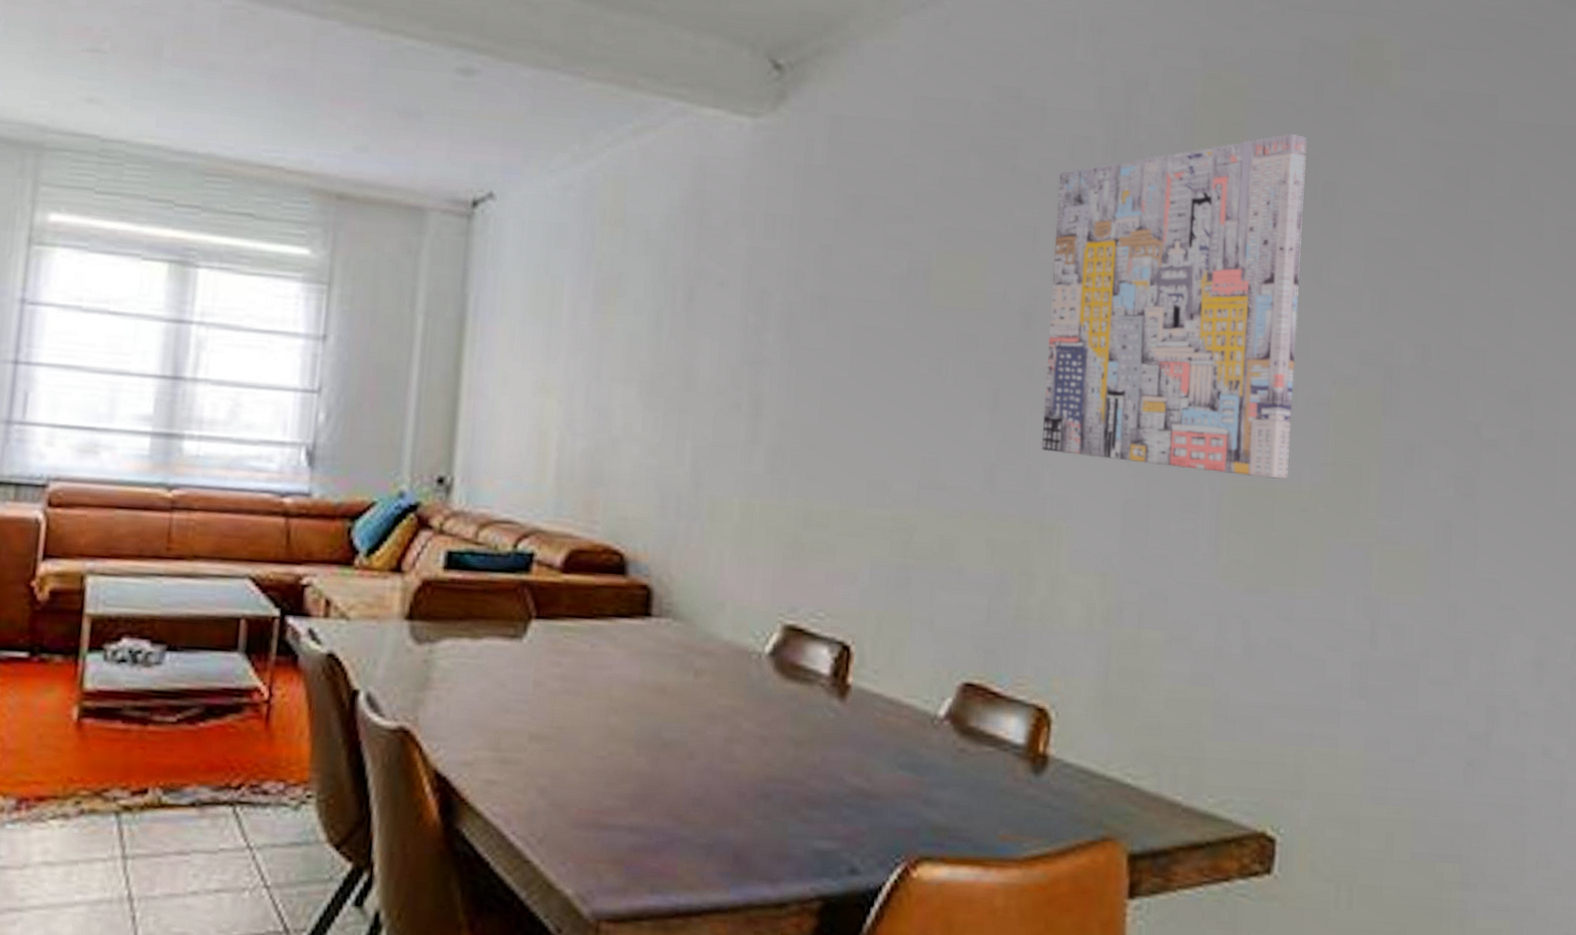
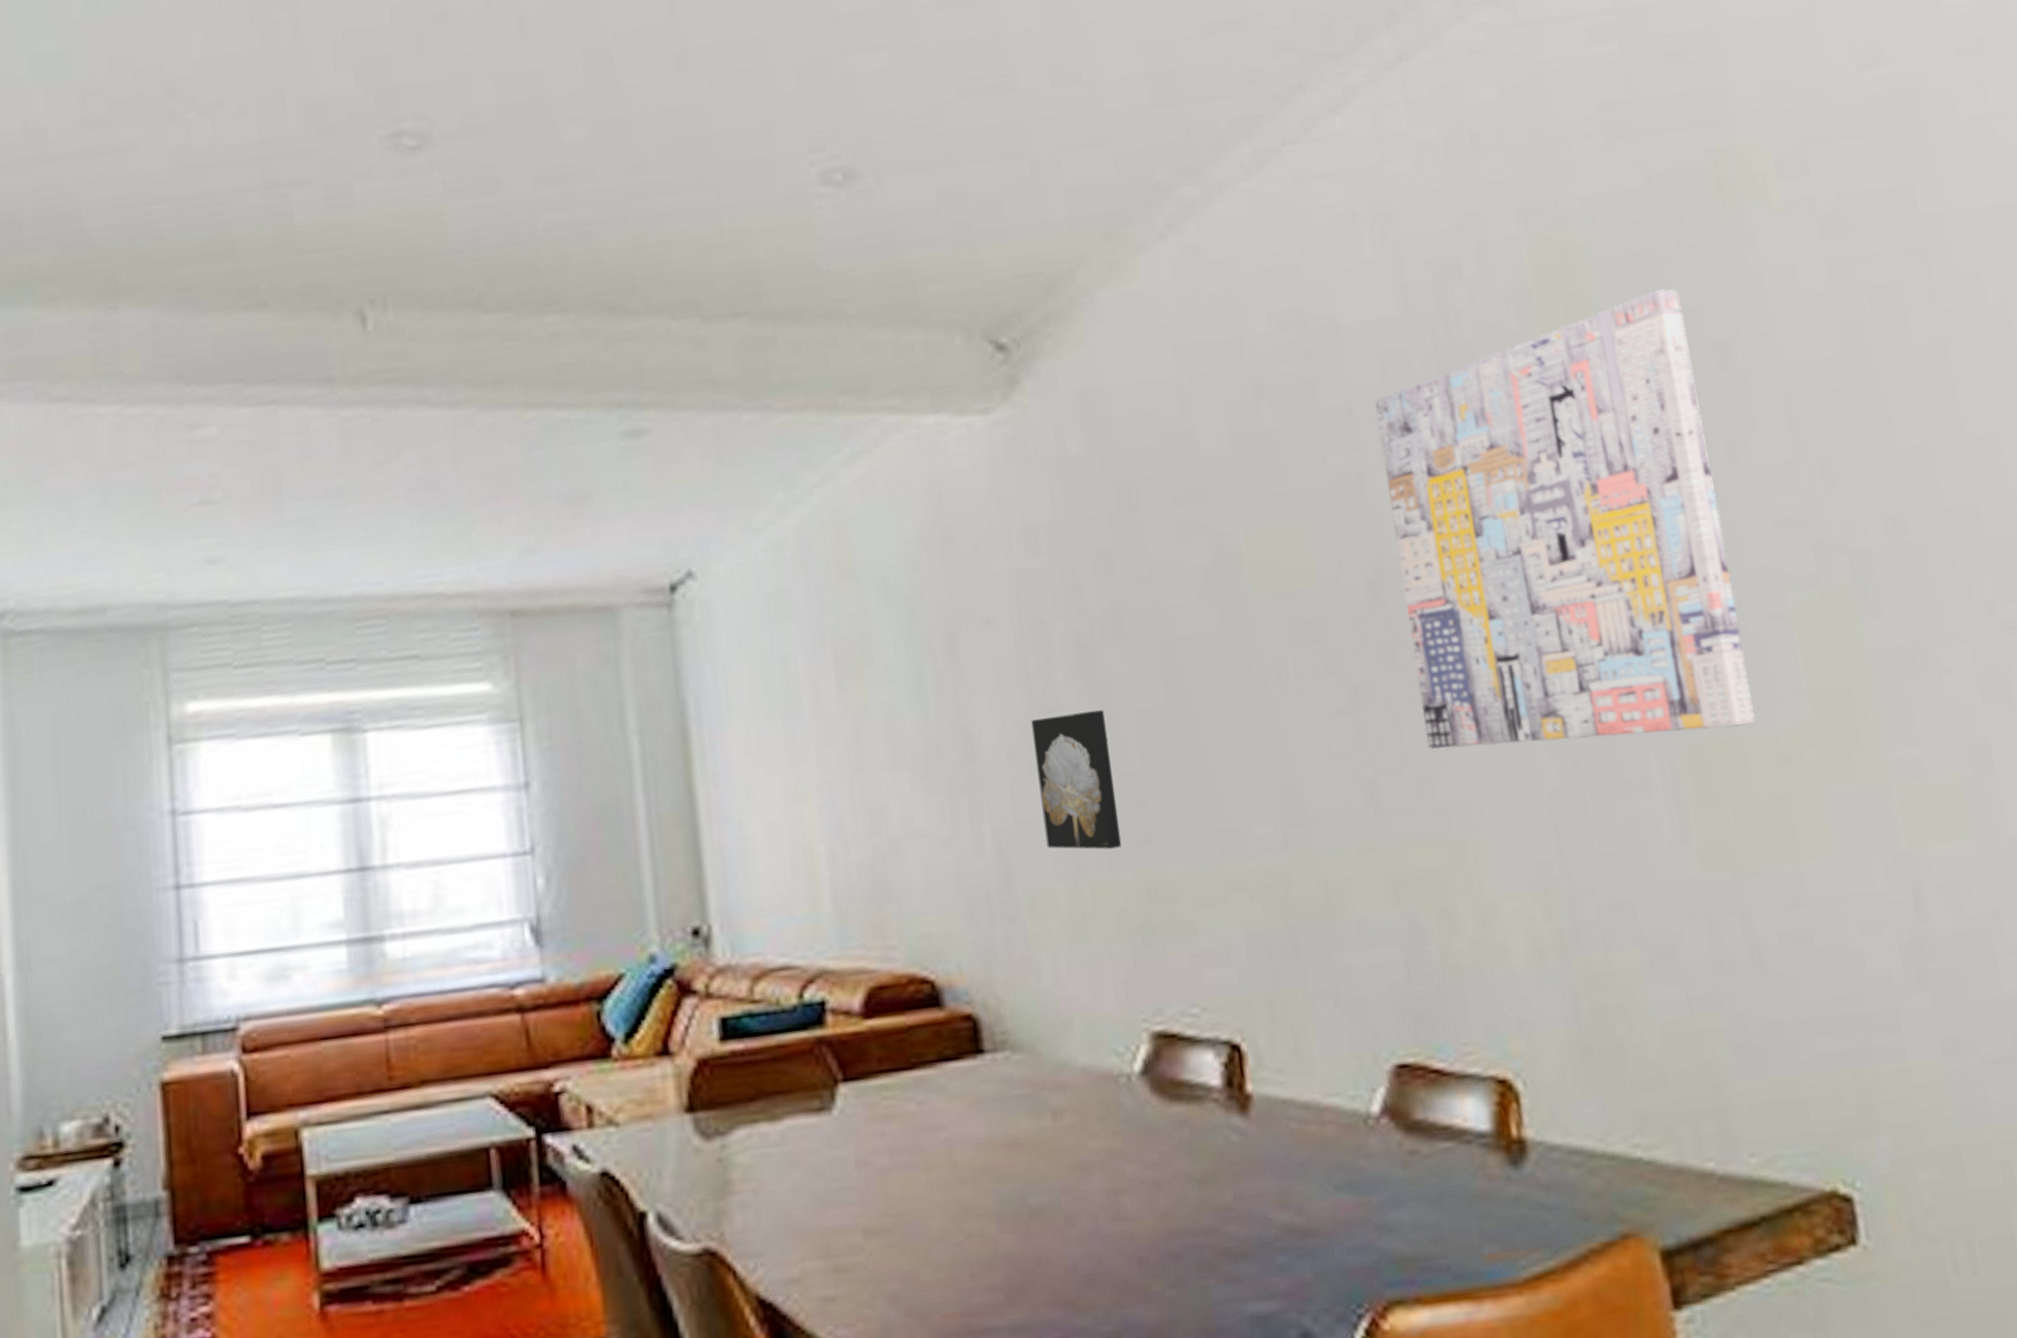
wall art: none [733,367,799,479] -> present [1031,710,1122,850]

